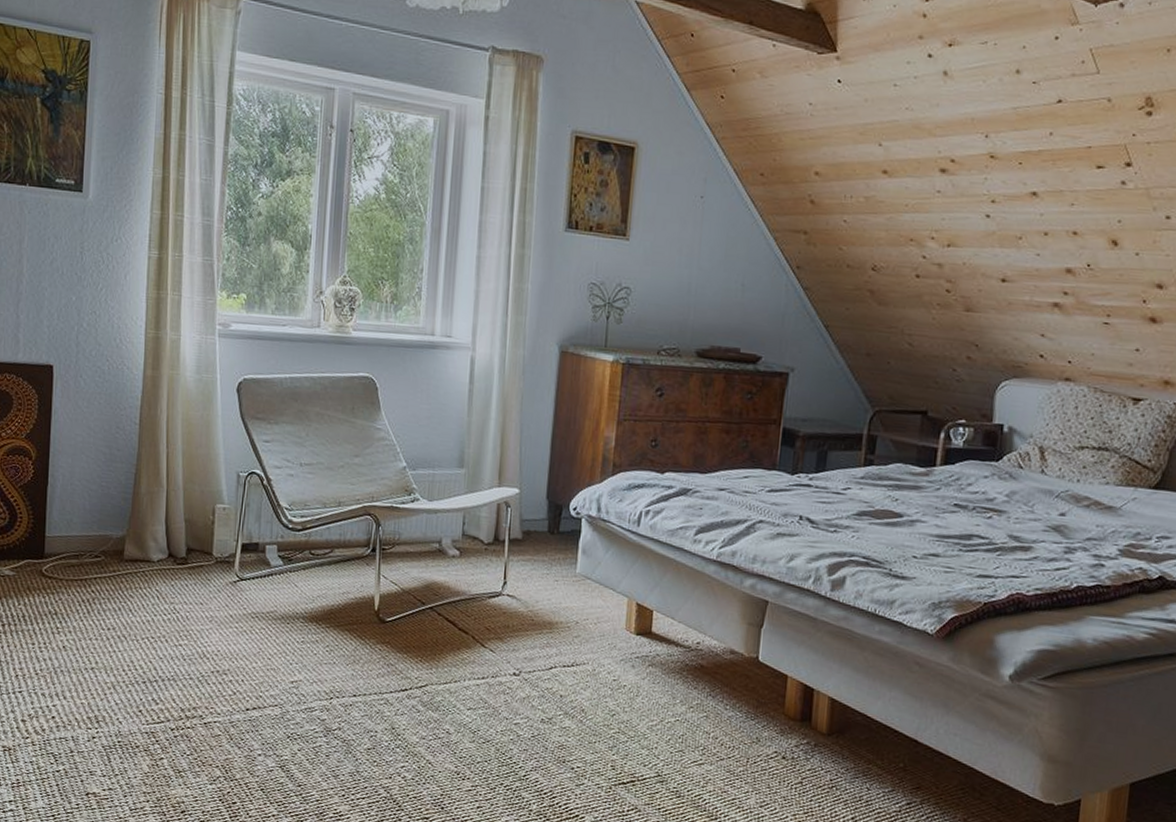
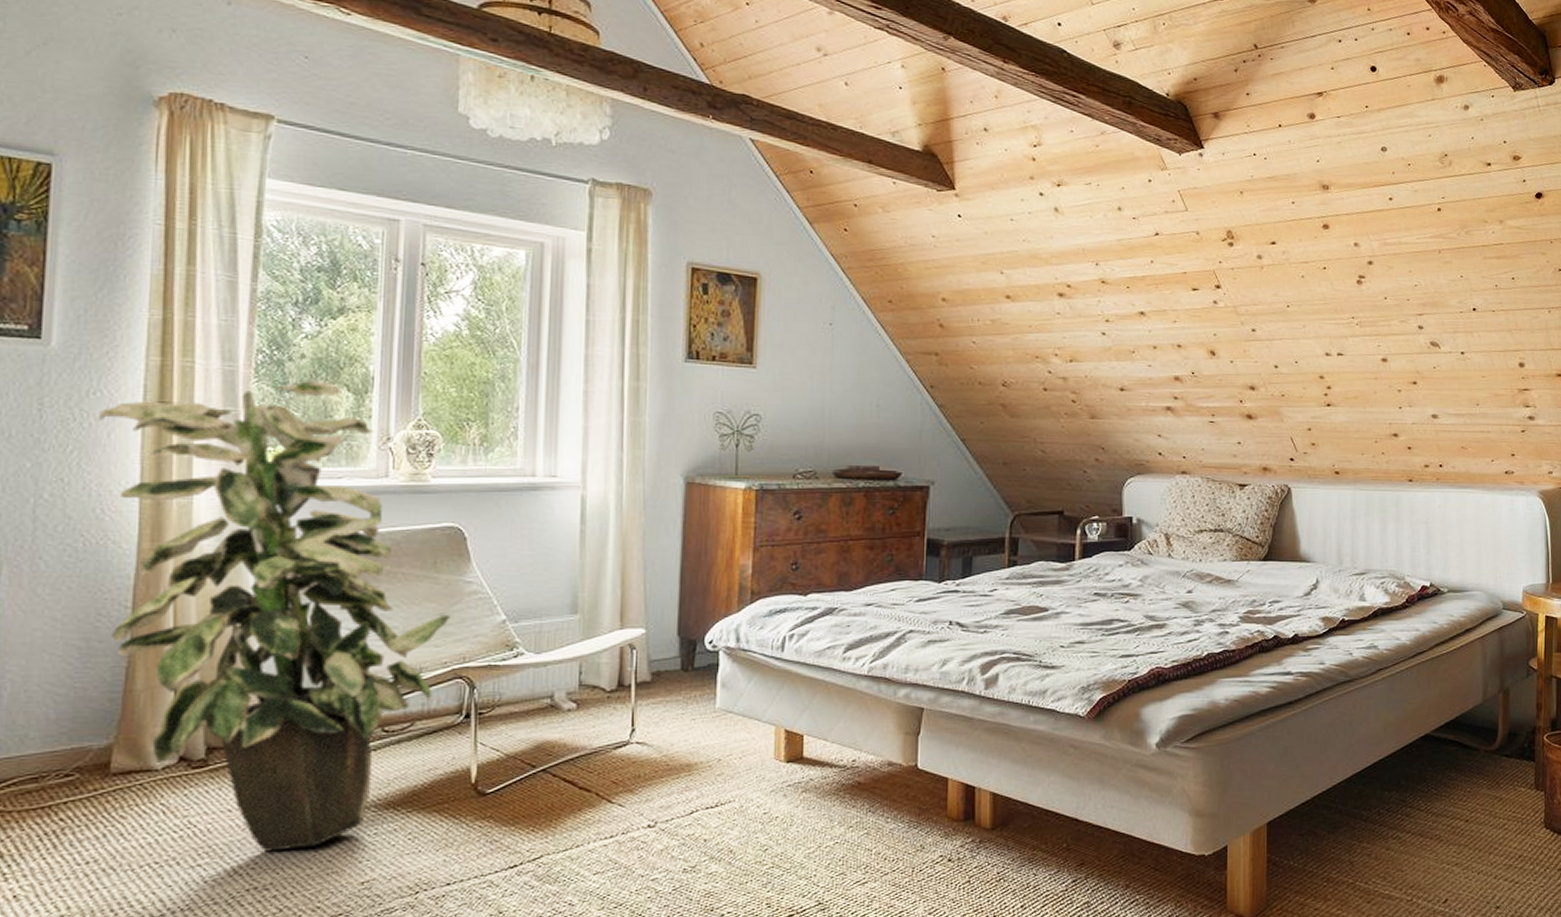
indoor plant: none [119,236,363,644] -> present [99,381,450,852]

